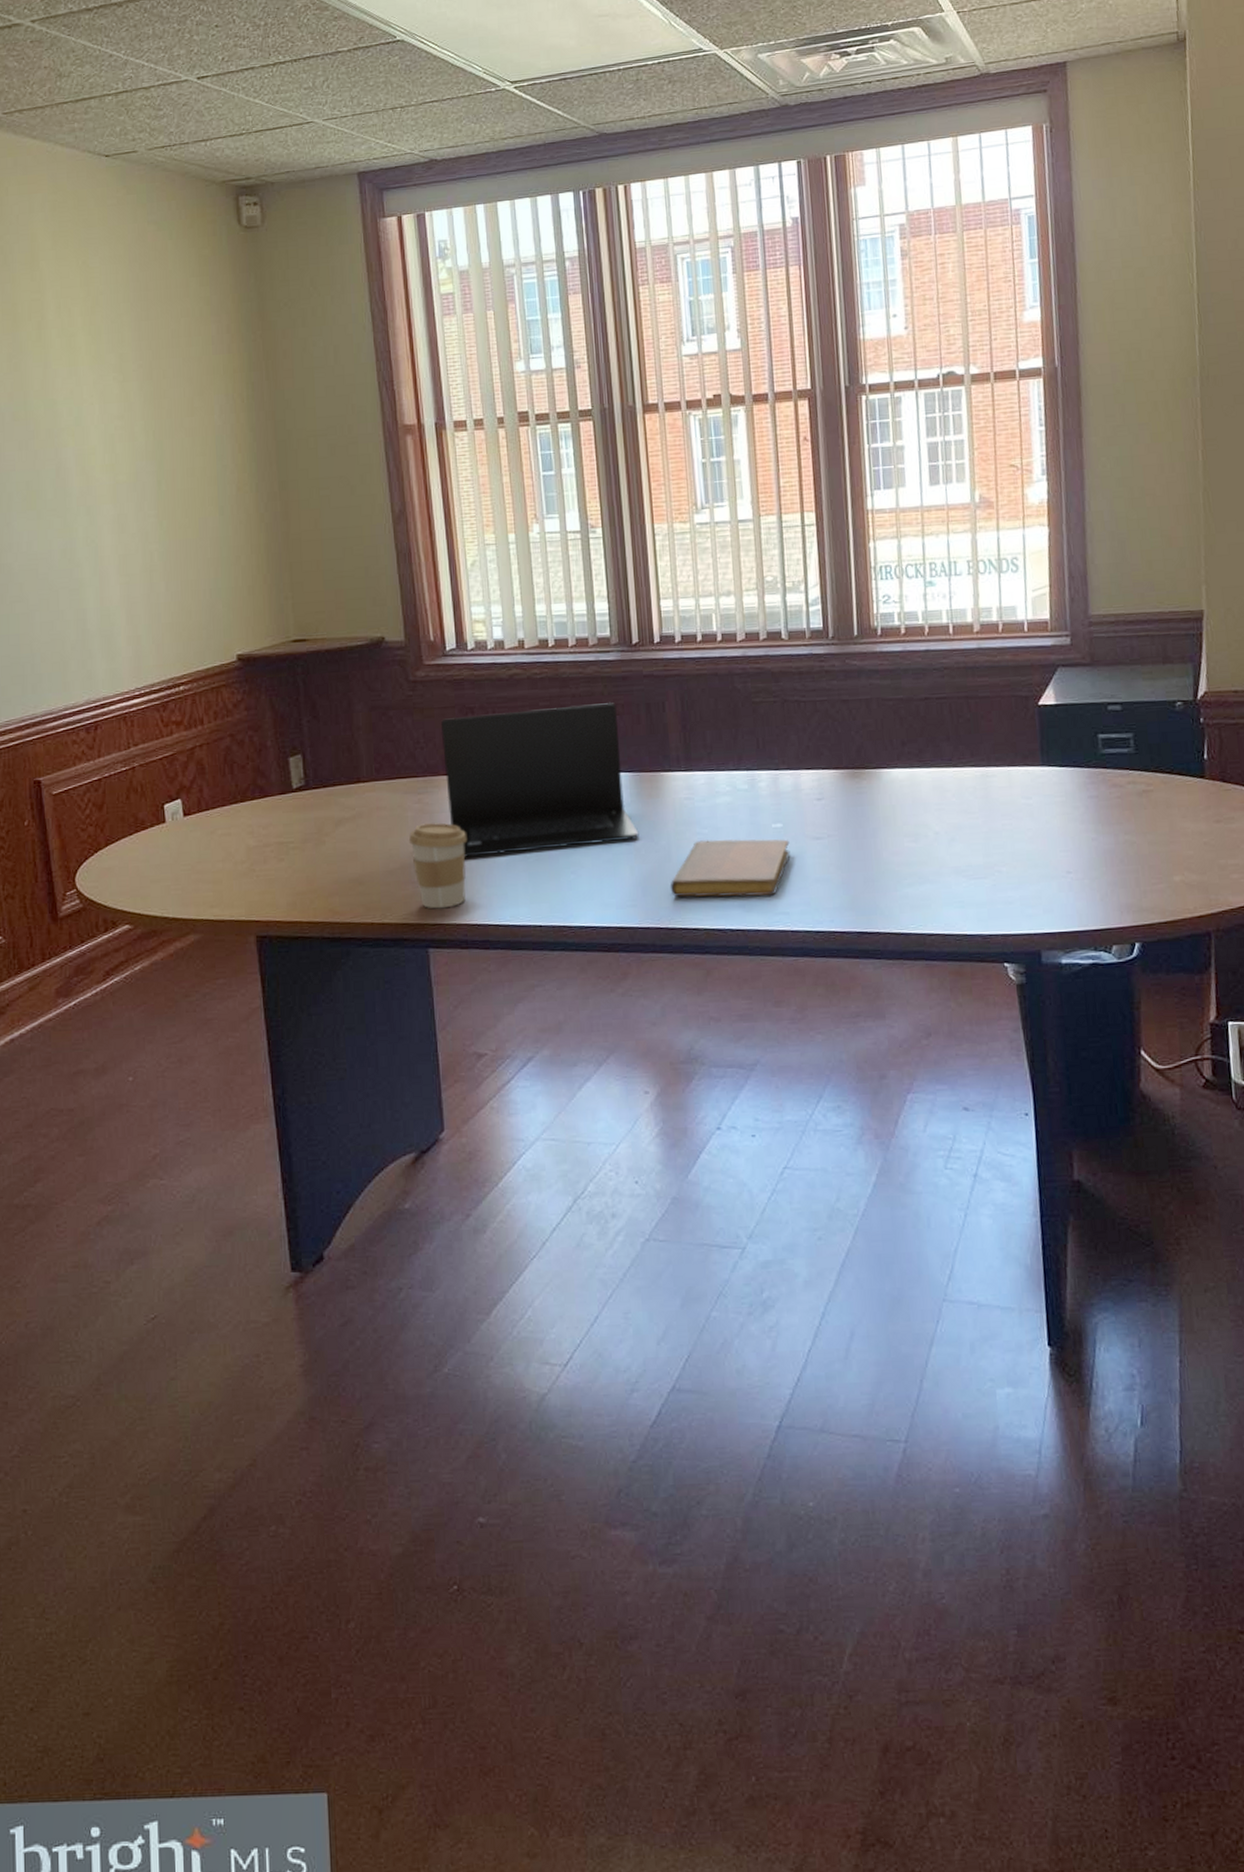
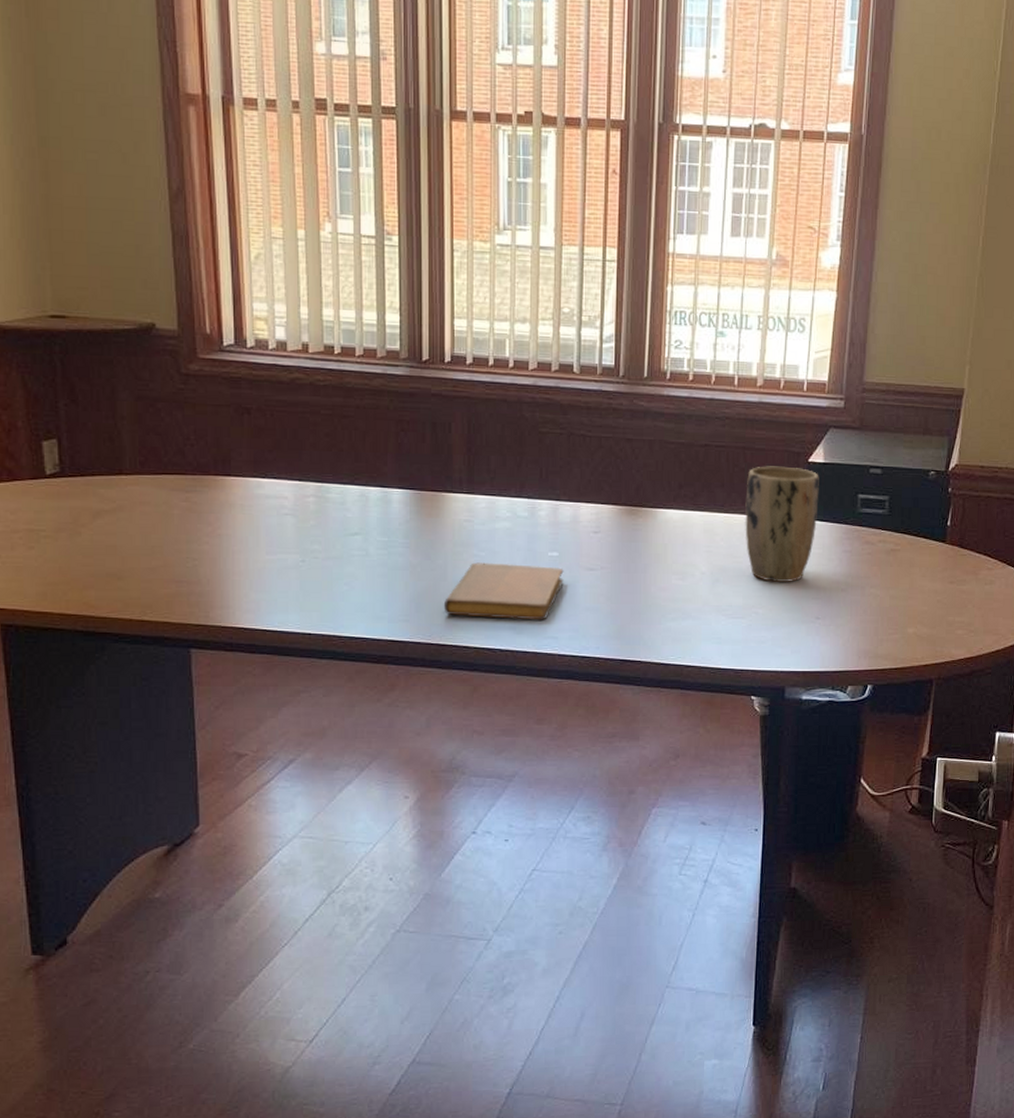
coffee cup: present [408,822,466,909] -> none [173,522,236,610]
laptop: present [441,702,639,857] -> none [213,416,416,561]
plant pot: none [973,712,1056,837] -> present [745,466,819,583]

